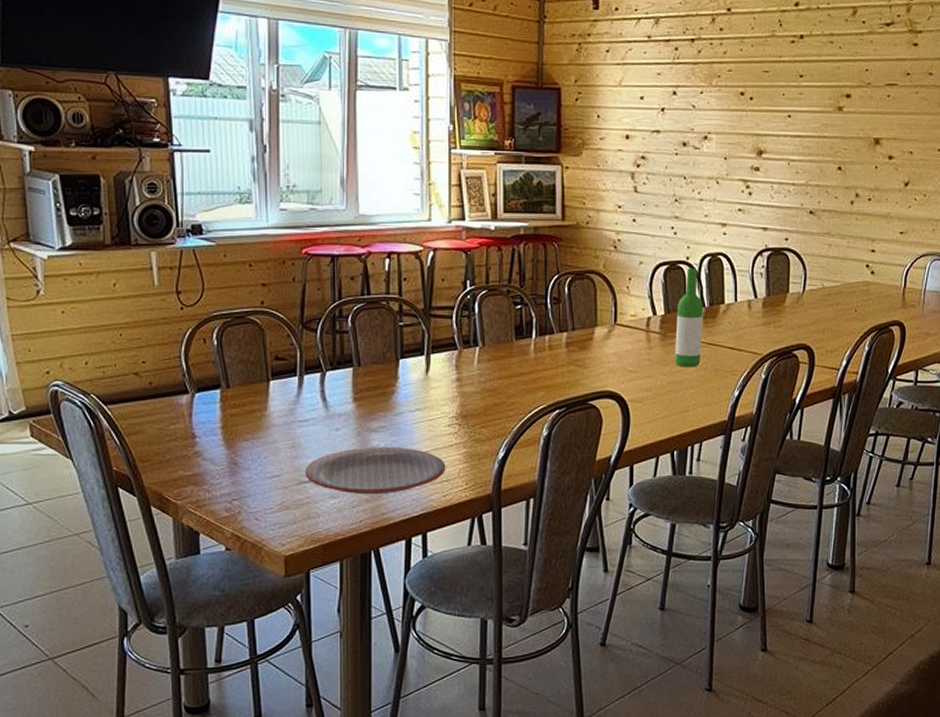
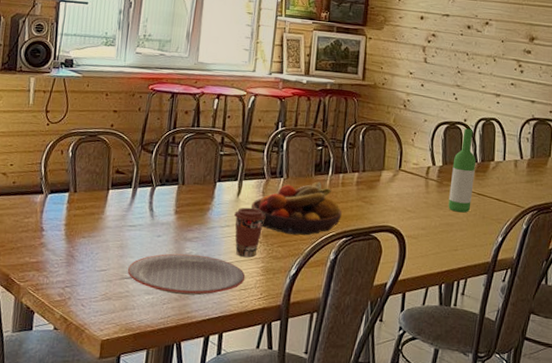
coffee cup: none [425,385,463,443] -> present [234,207,266,258]
fruit bowl: none [443,347,552,412] -> present [250,181,342,236]

